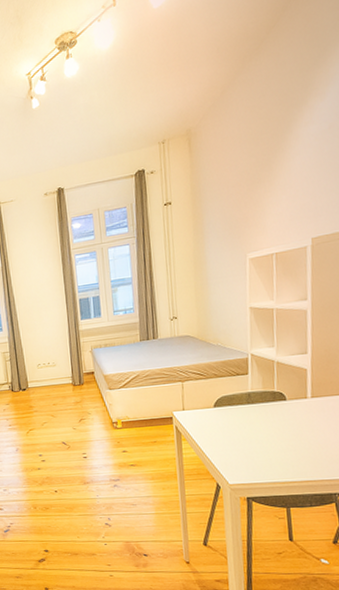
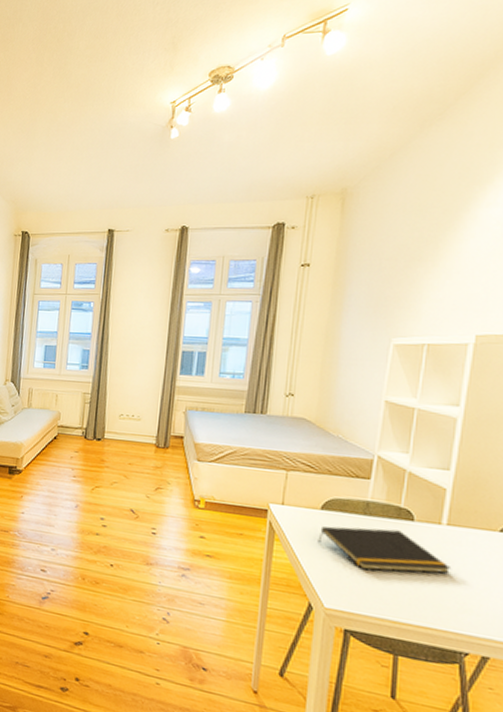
notepad: none [215,410,319,448] -> present [317,526,450,574]

